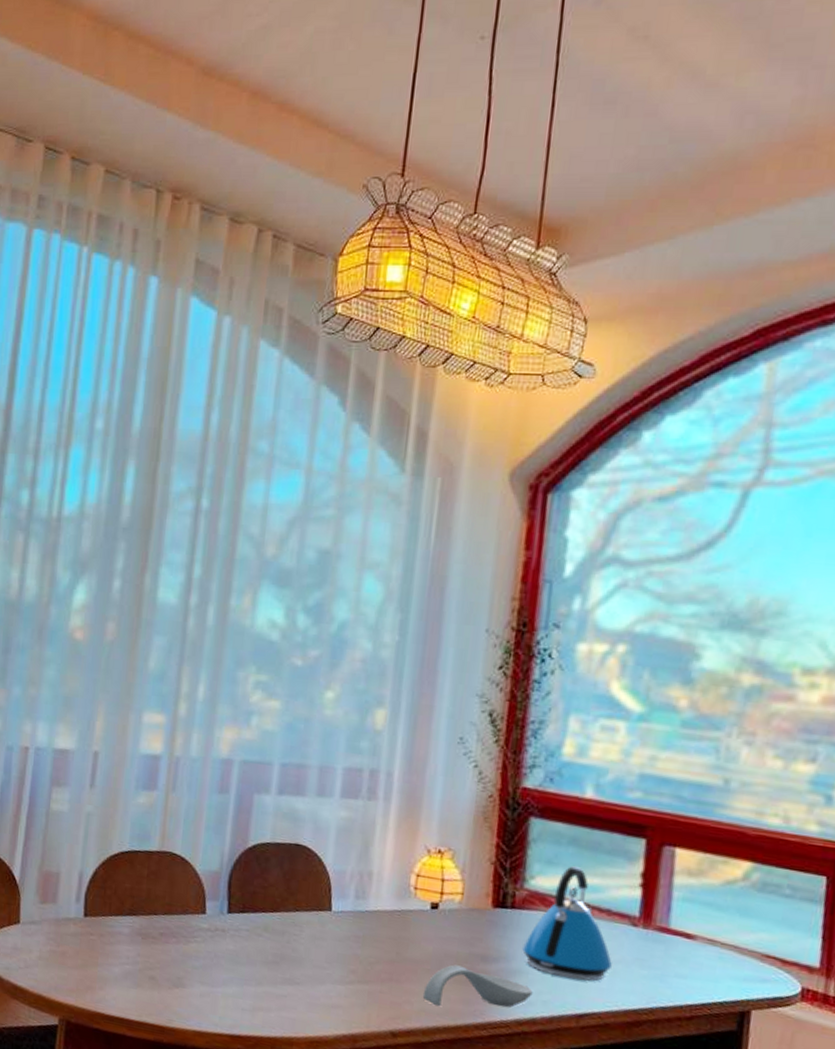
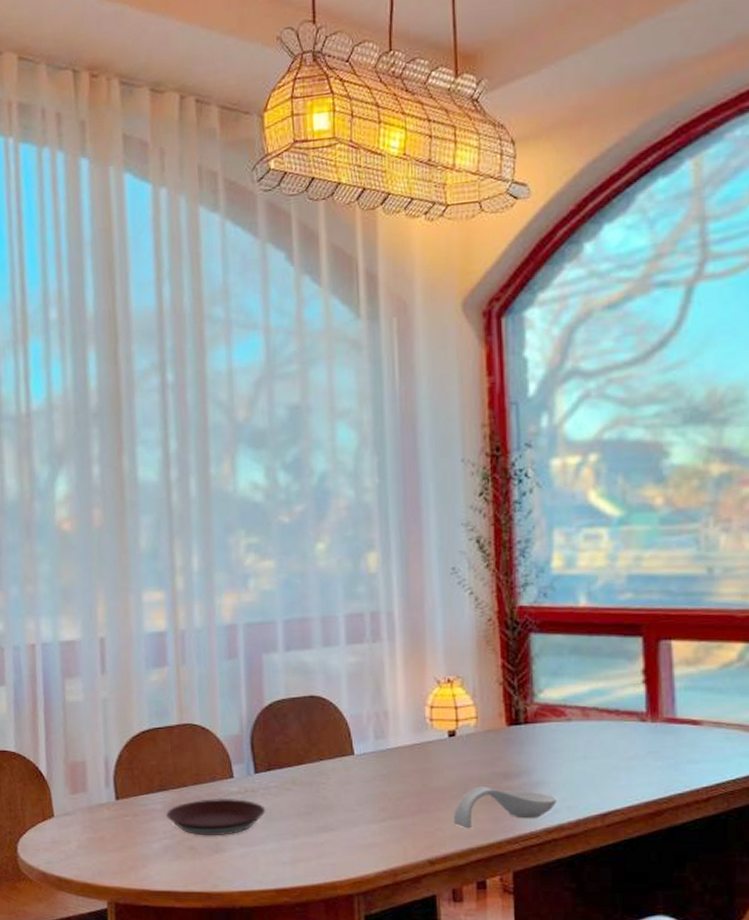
plate: none [132,930,234,972] -> present [166,798,266,837]
kettle: present [522,865,613,981] -> none [541,673,628,782]

